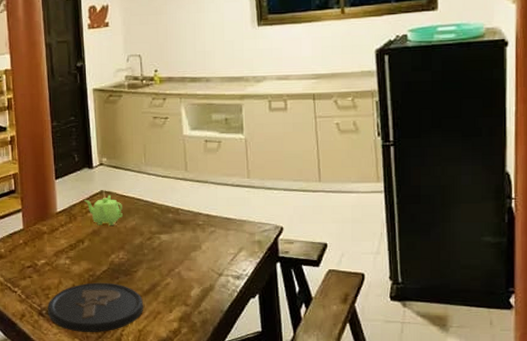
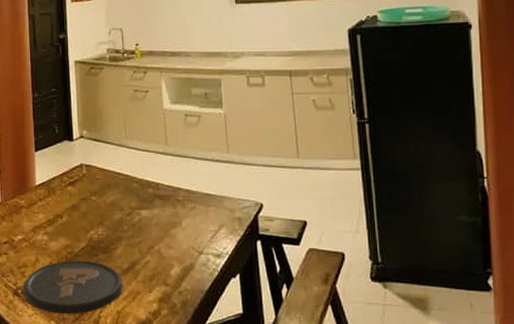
teapot: present [84,194,123,225] -> none [64,168,102,200]

